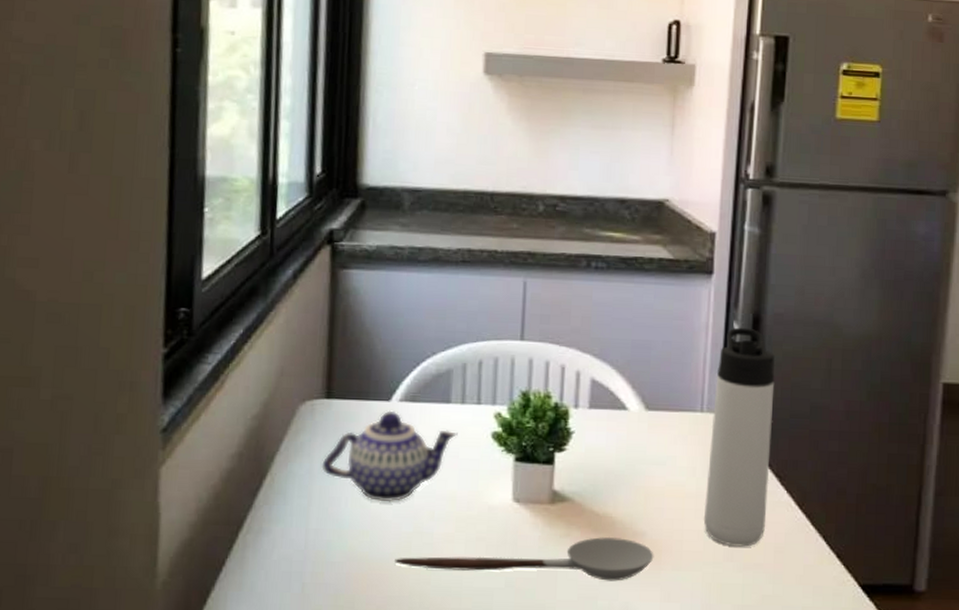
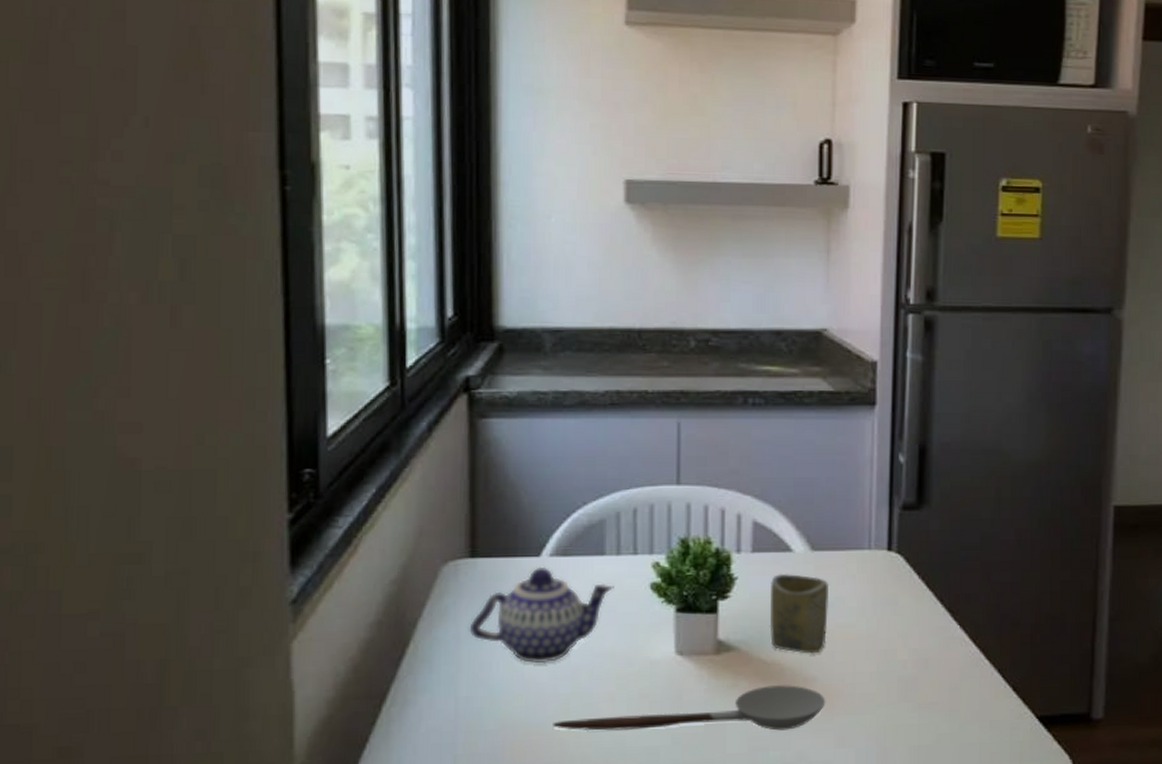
cup: none [602,430,662,510] -> present [769,573,830,654]
thermos bottle: present [704,327,776,547] -> none [876,459,944,686]

